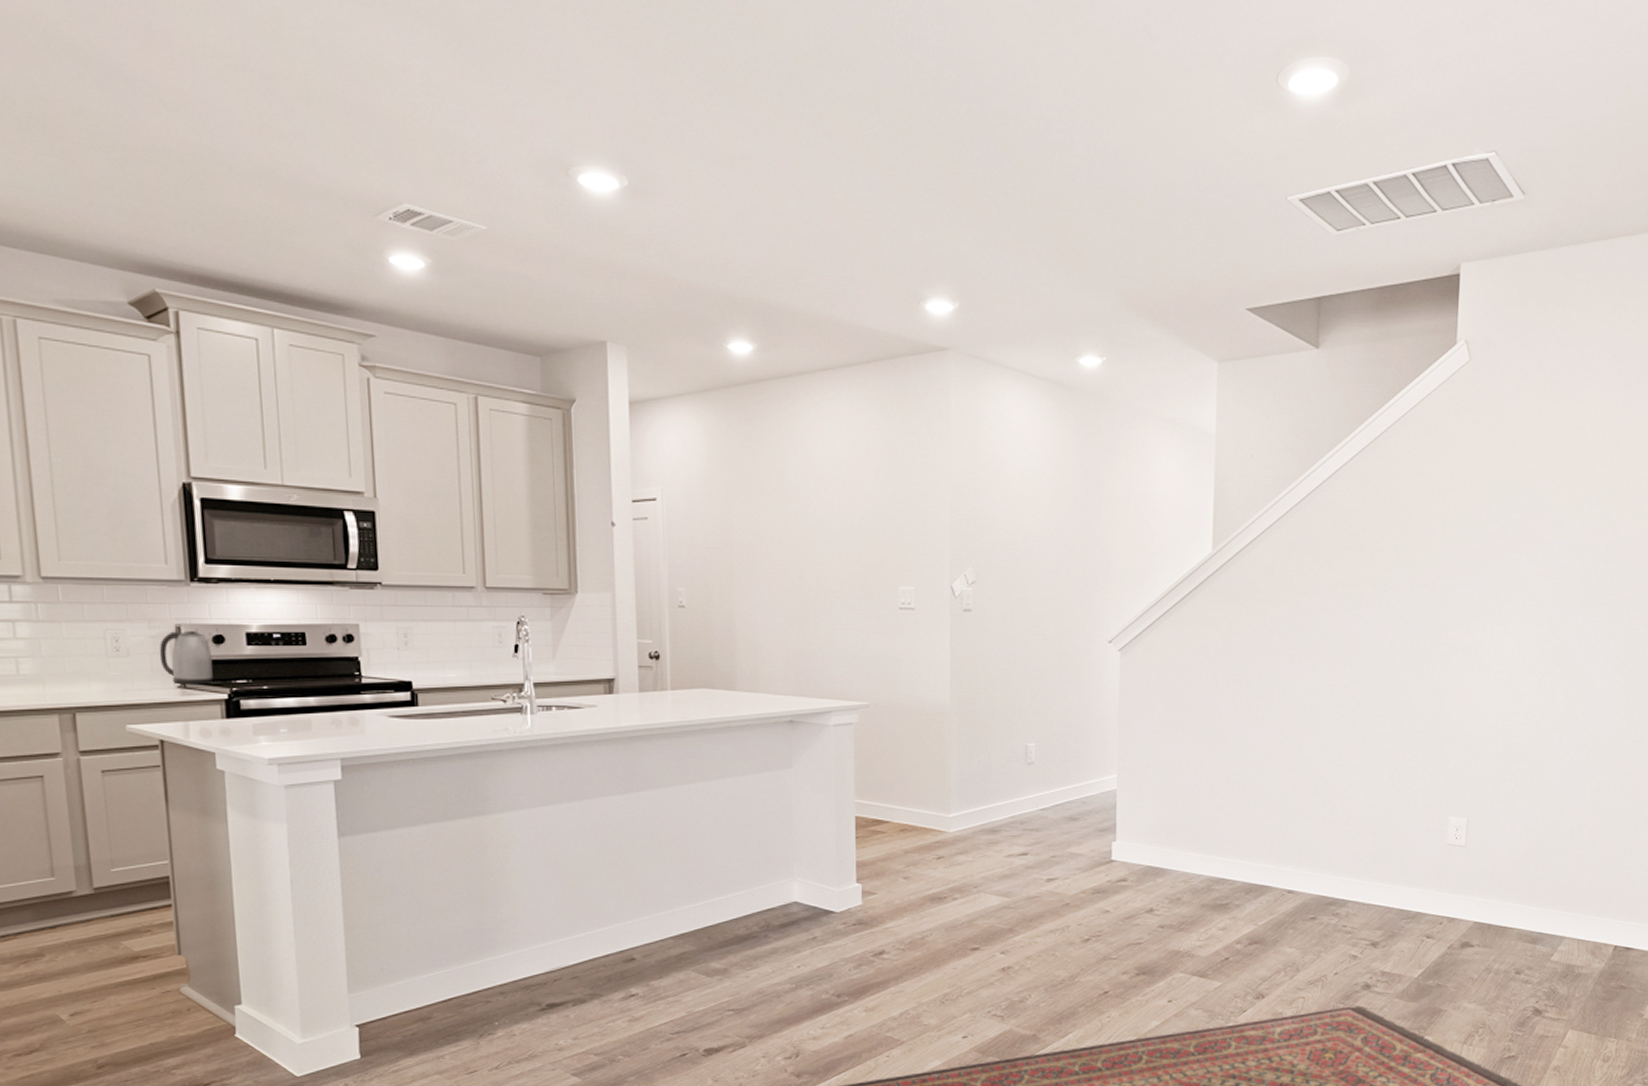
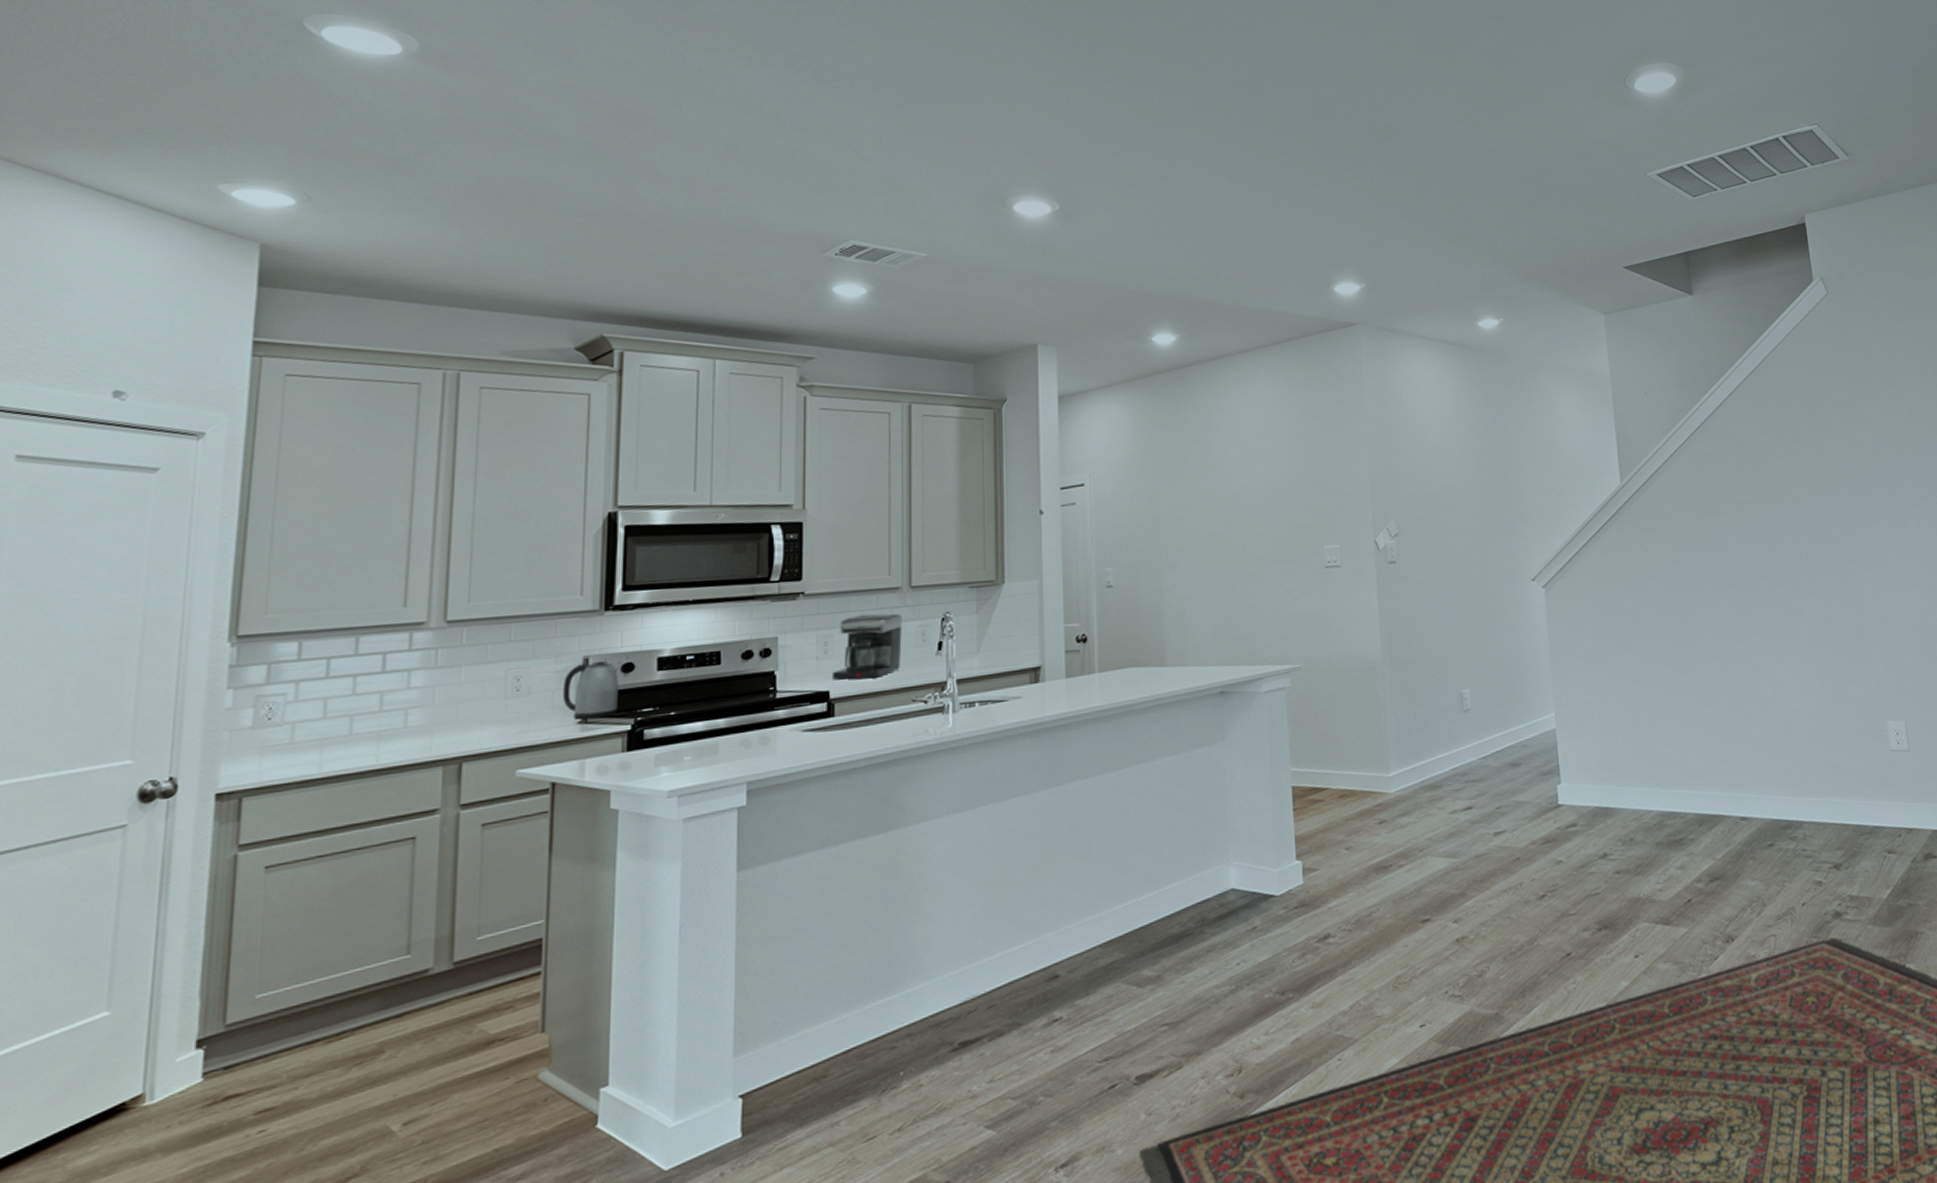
coffee maker: none [414,610,479,673] -> present [832,613,902,680]

